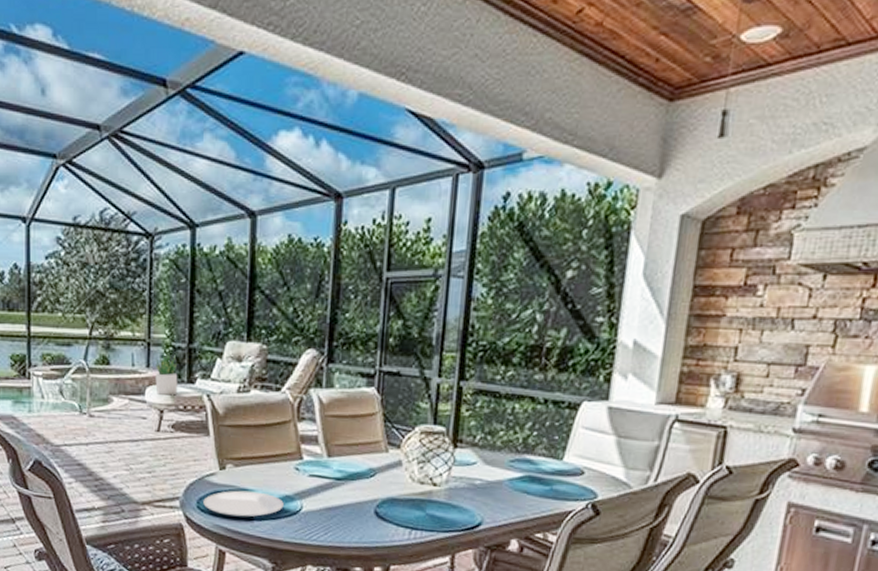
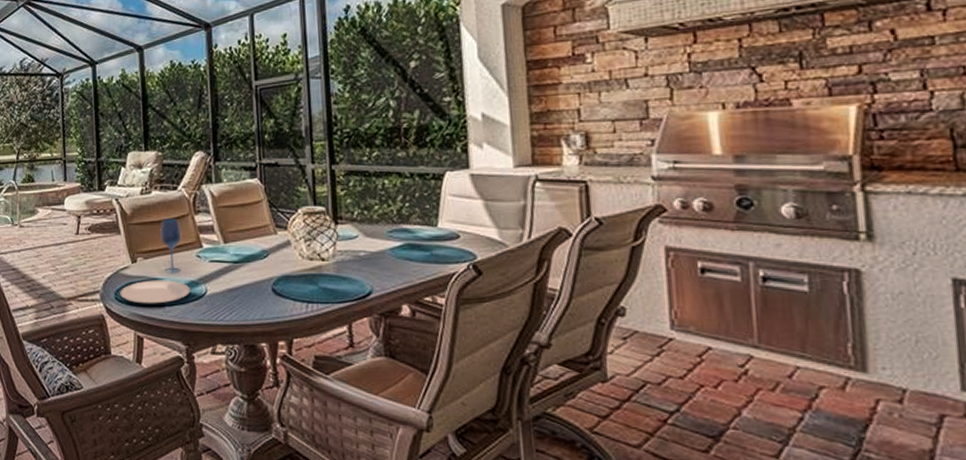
planter: present [155,354,178,397] -> none [71,168,91,204]
wineglass: none [255,423,281,487] -> present [160,218,182,275]

